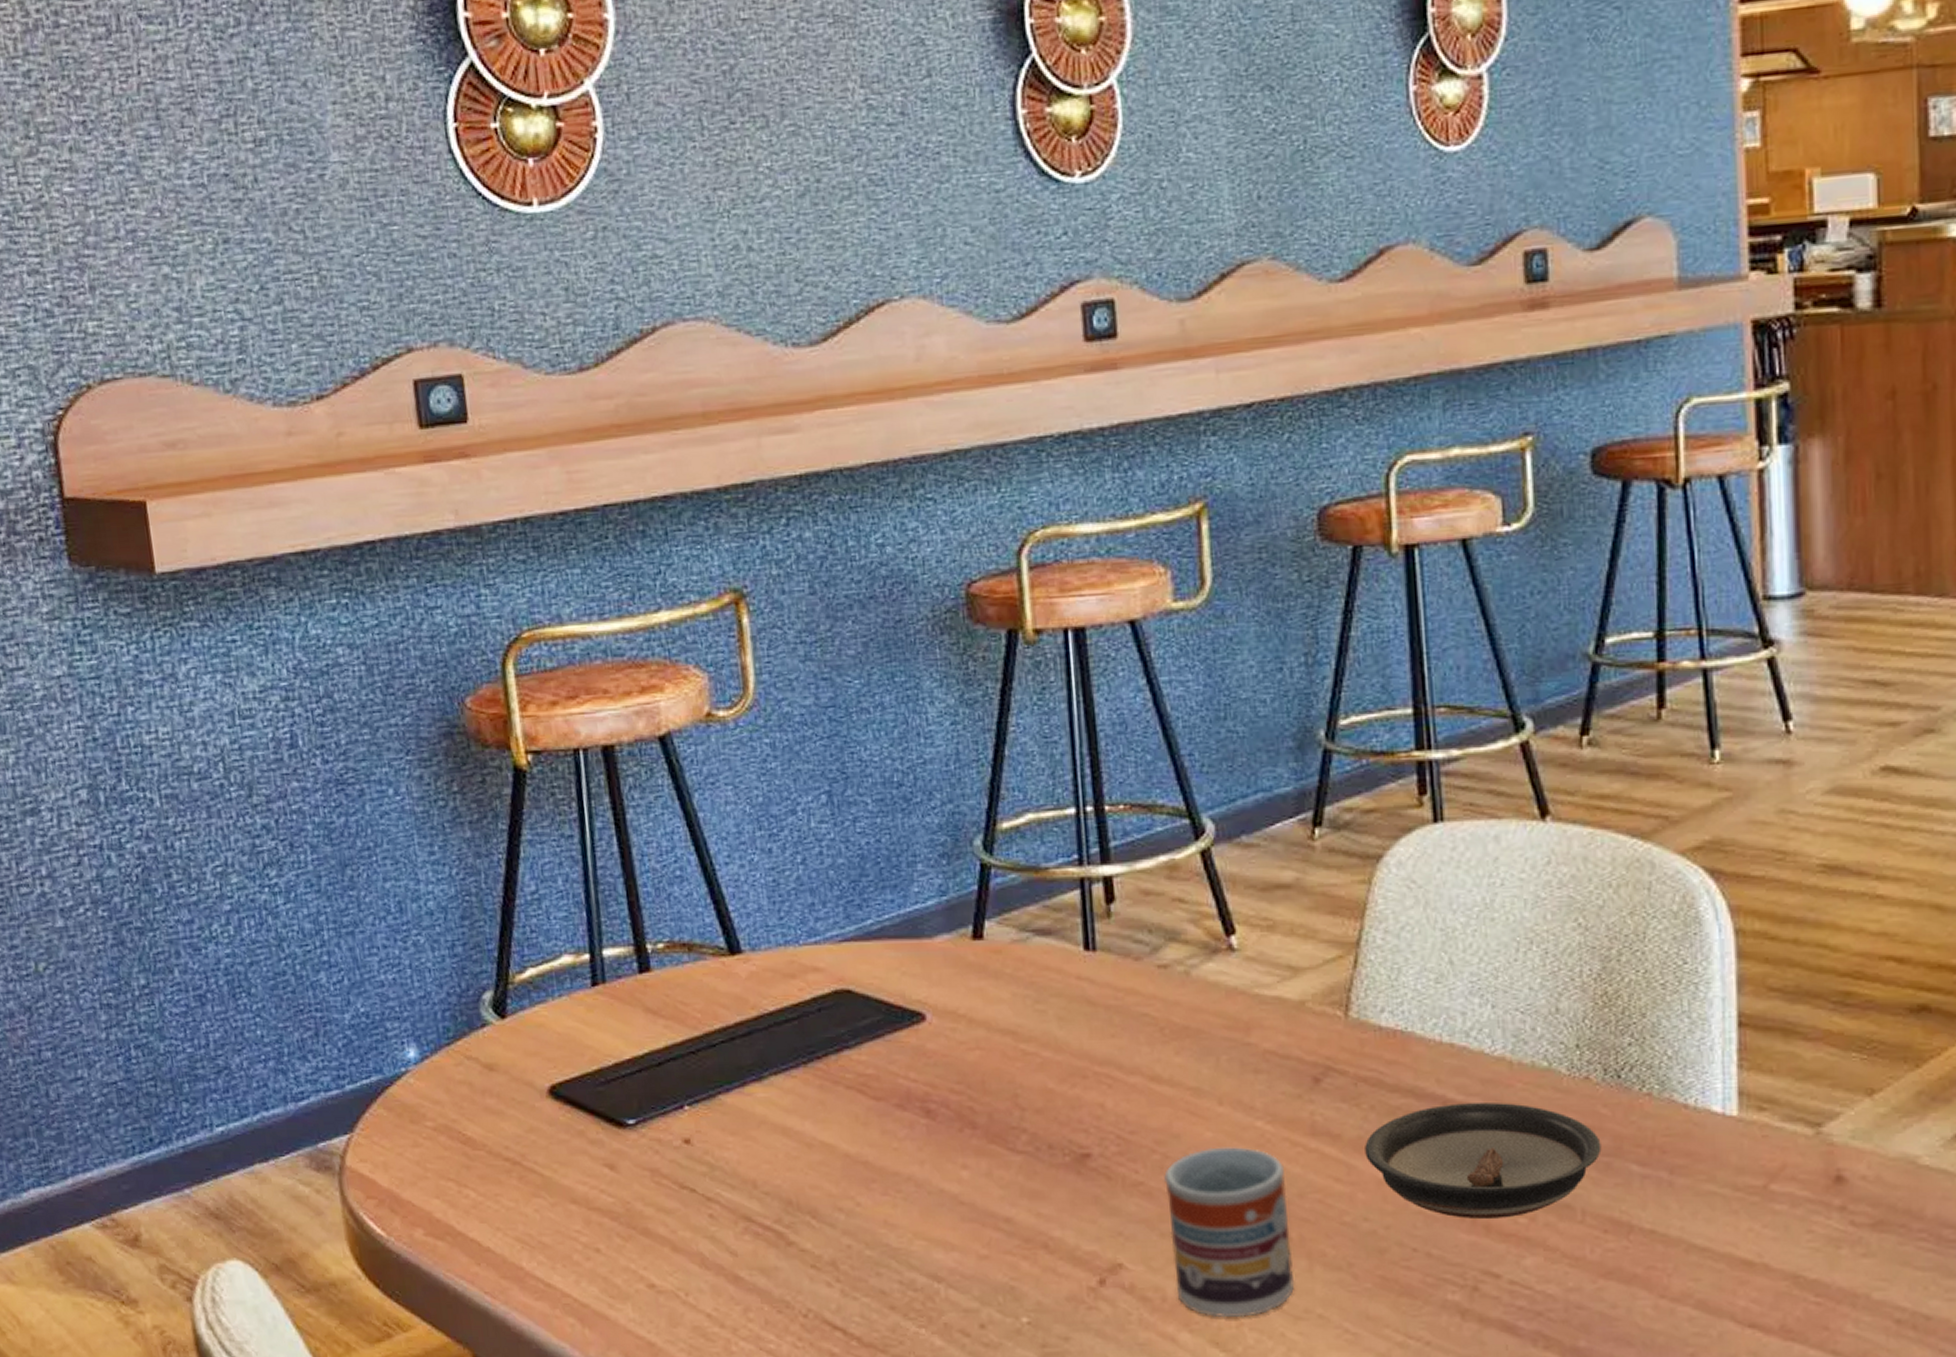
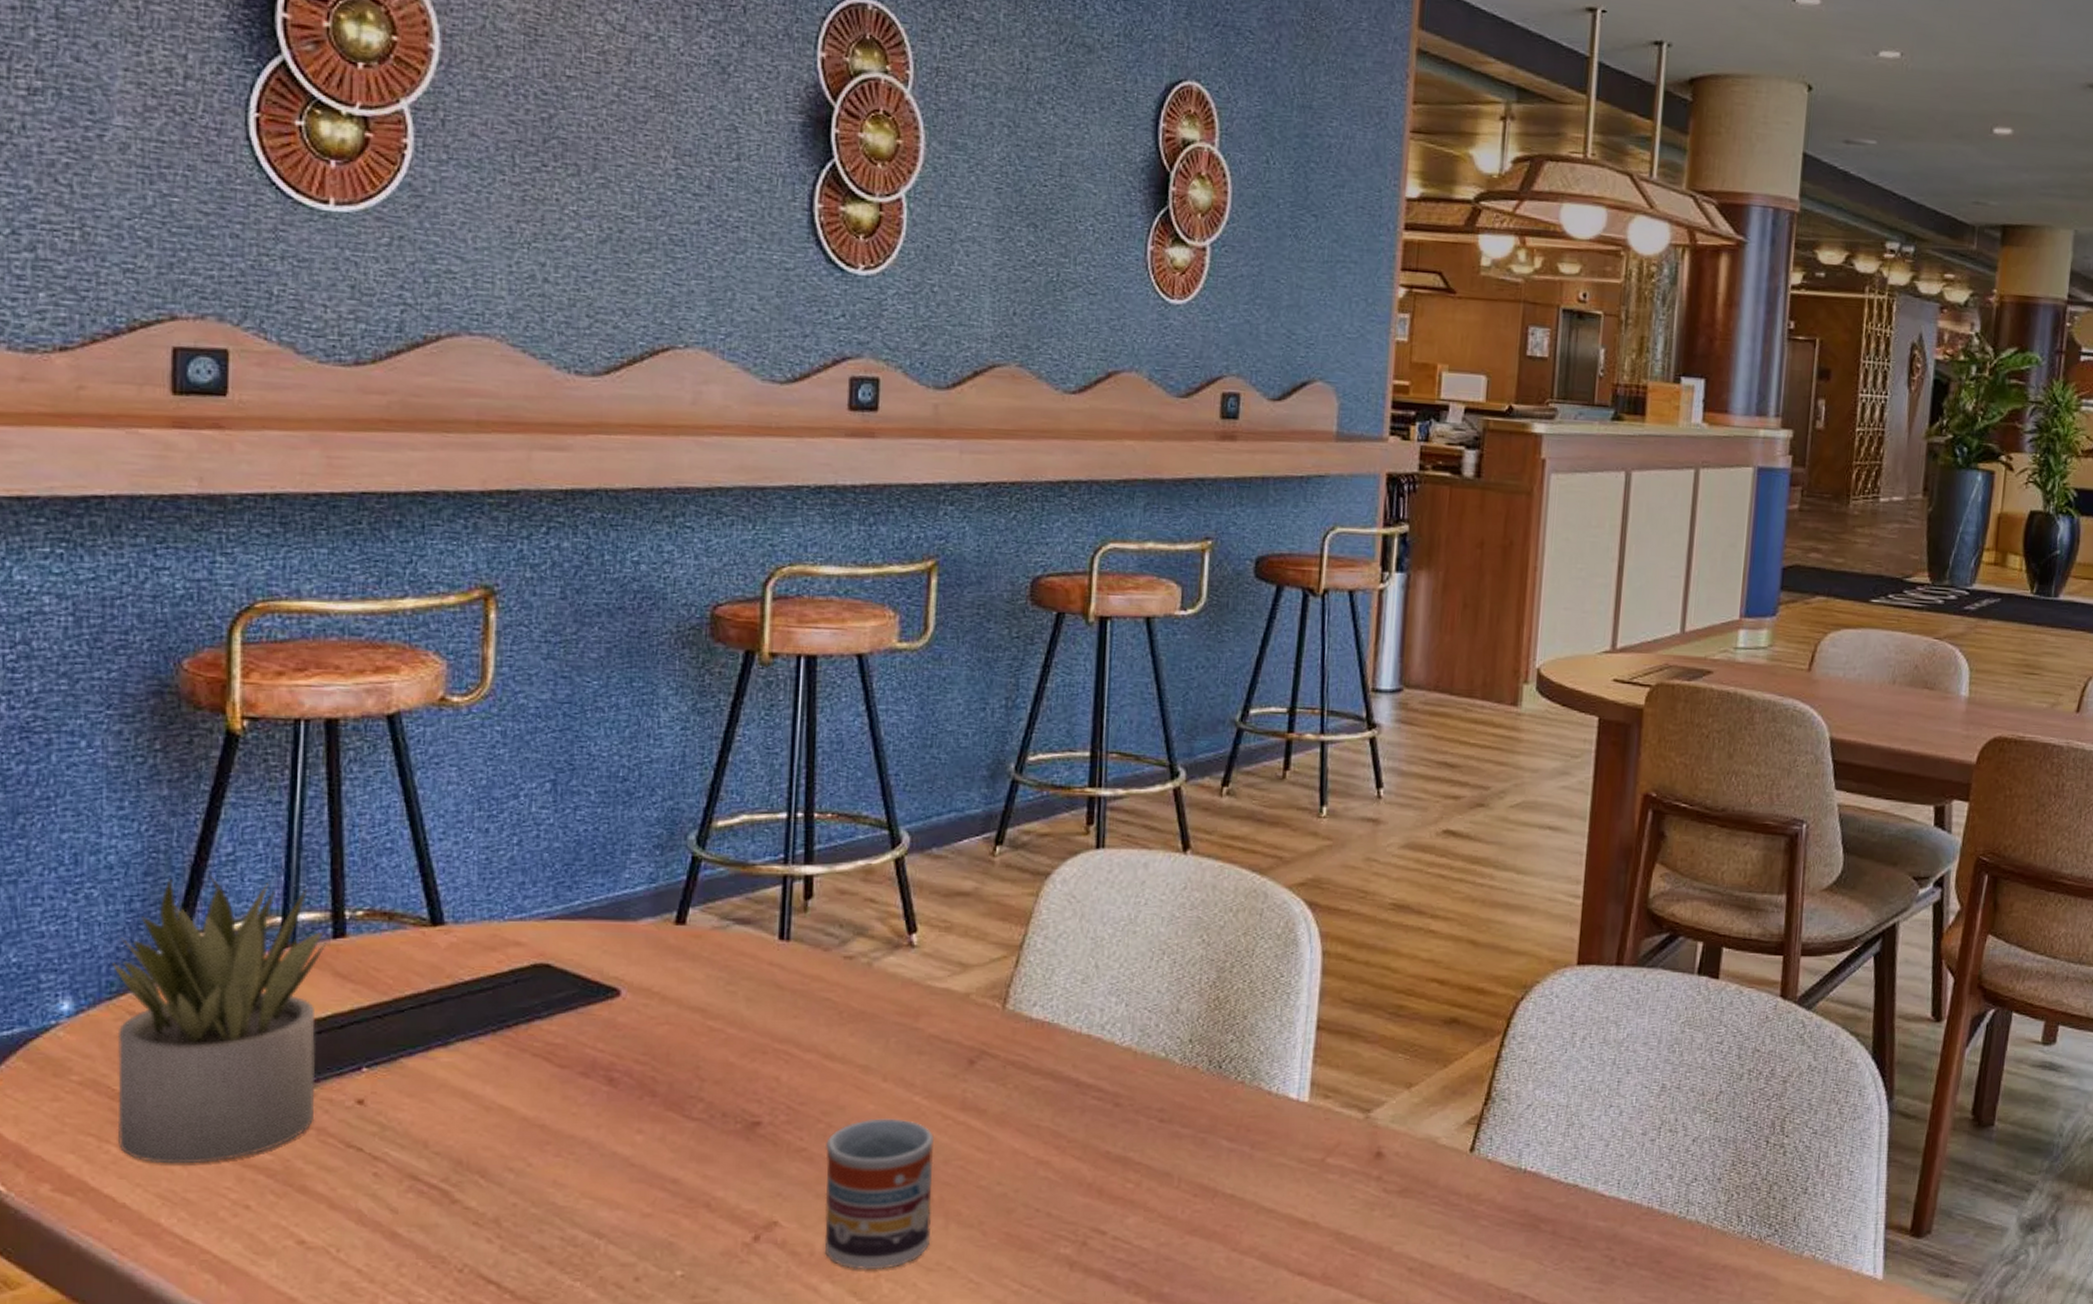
succulent plant: none [445,914,647,1208] -> present [112,874,327,1164]
saucer: present [1365,1103,1602,1219] -> none [1005,1086,1200,1184]

